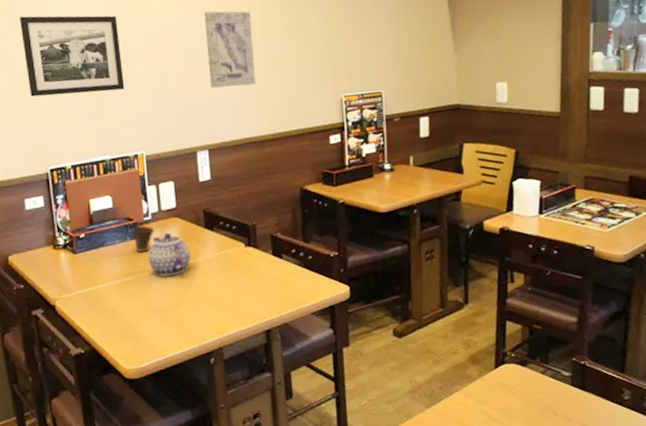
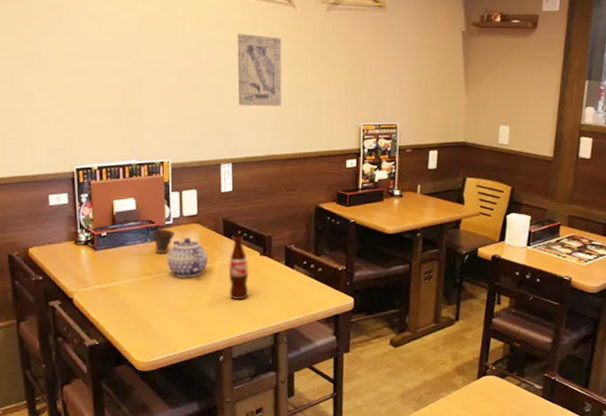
picture frame: present [20,15,125,97] -> none [55,19,156,99]
bottle: none [212,227,237,296] -> present [228,236,249,300]

